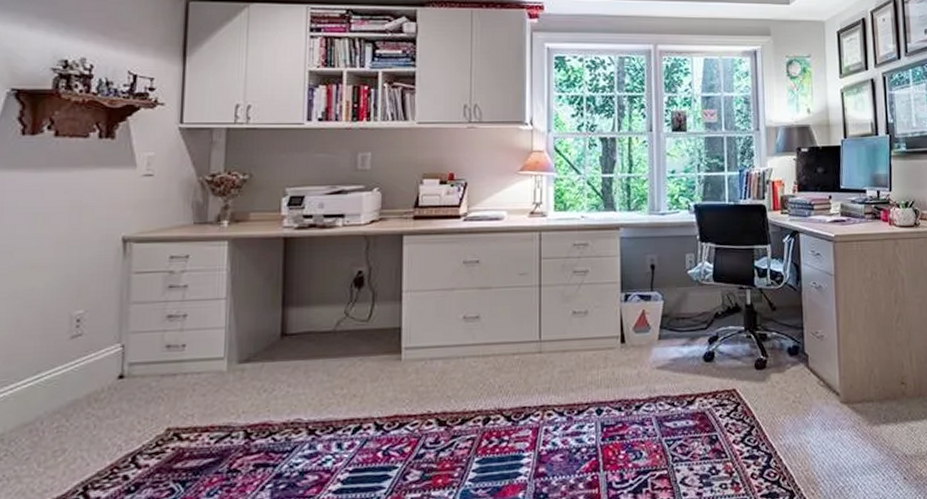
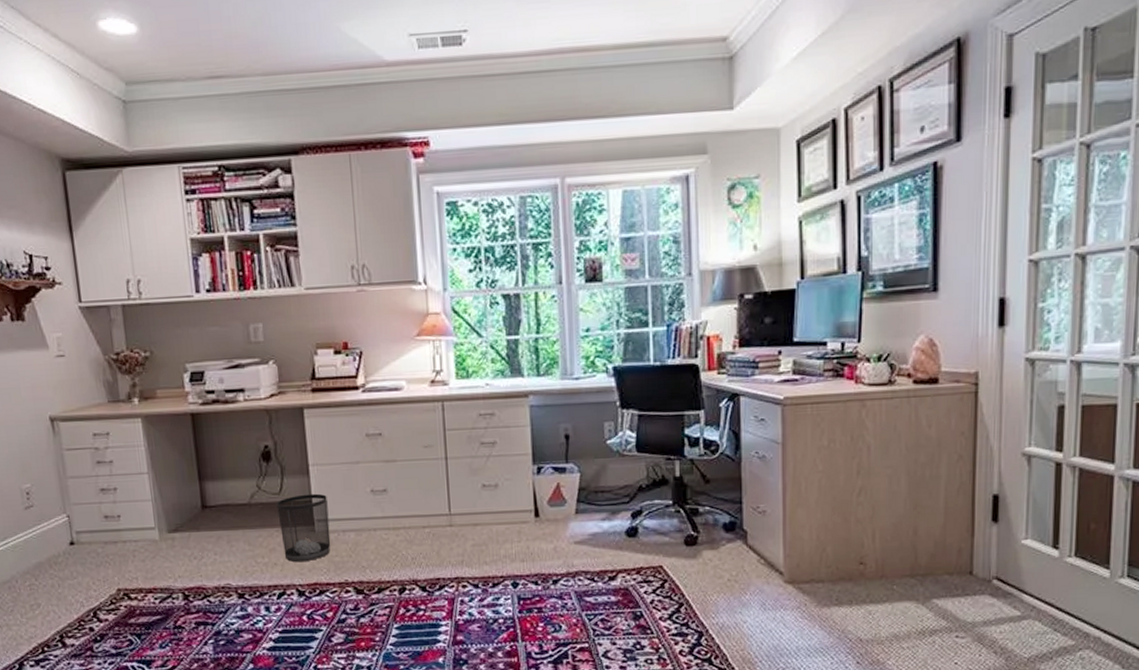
waste bin: none [363,320,418,393] -> present [276,493,331,563]

